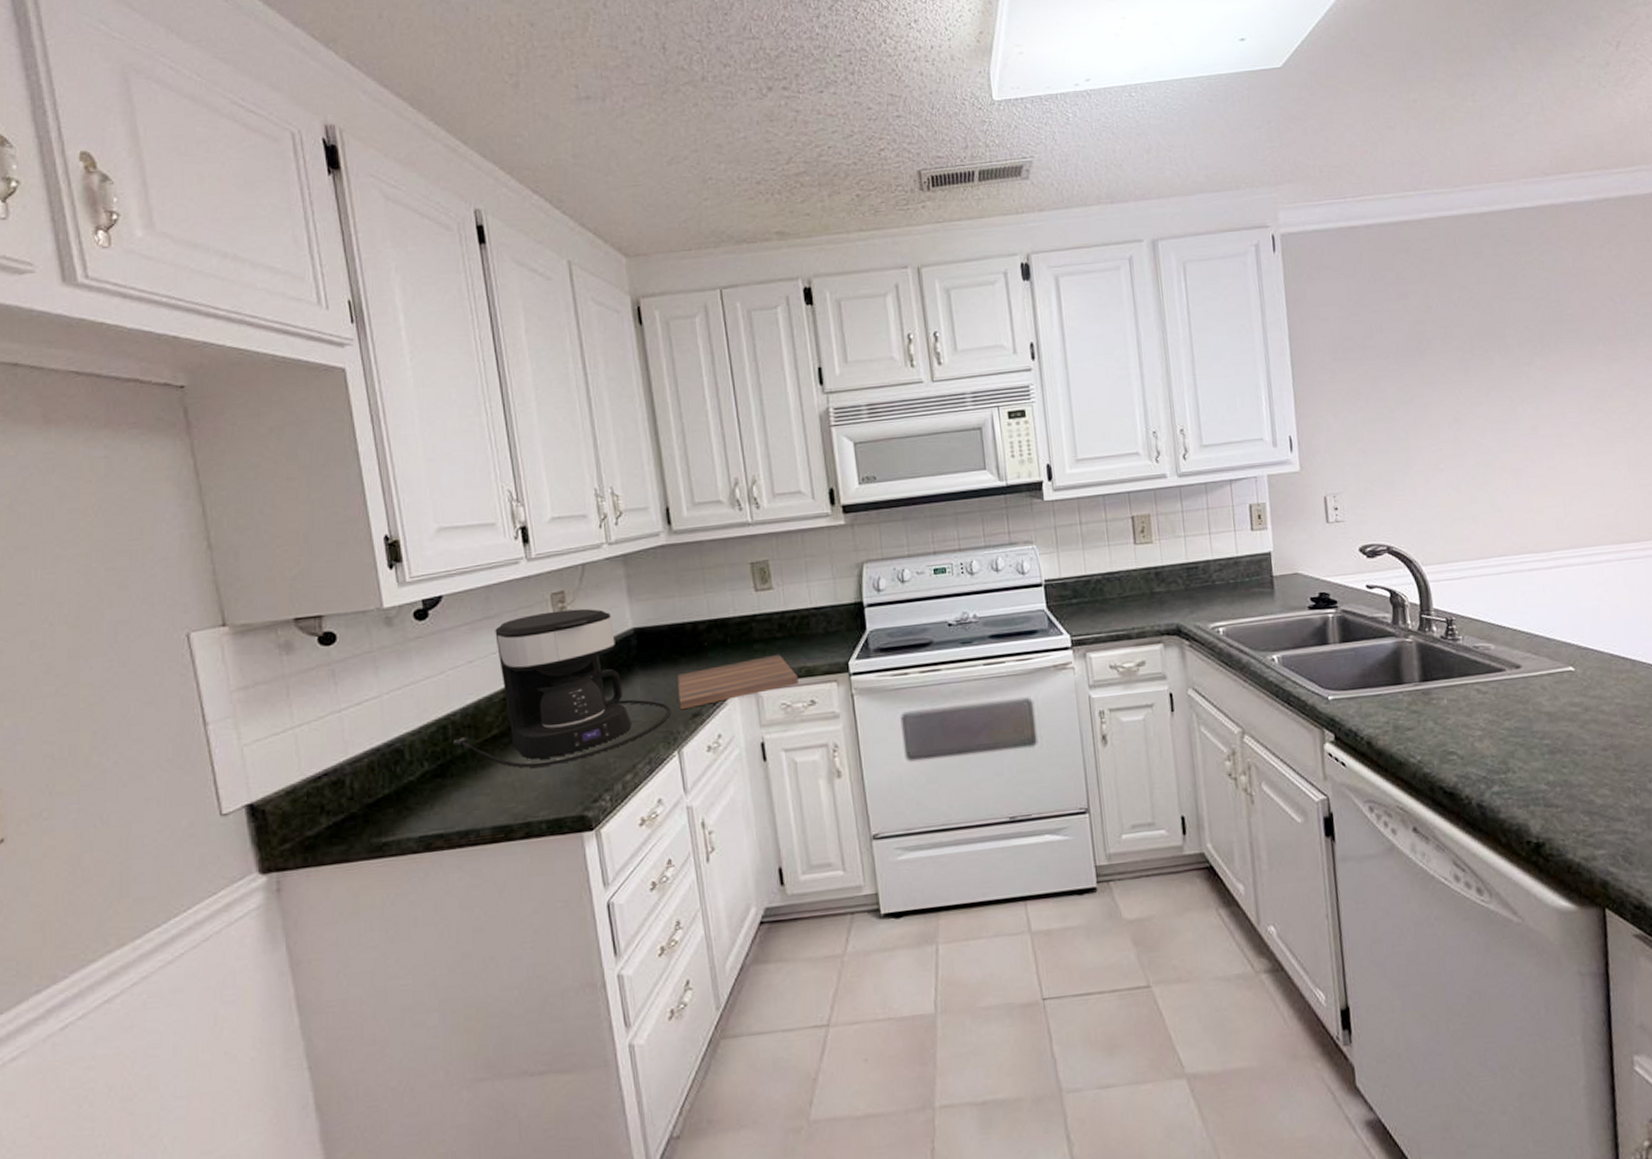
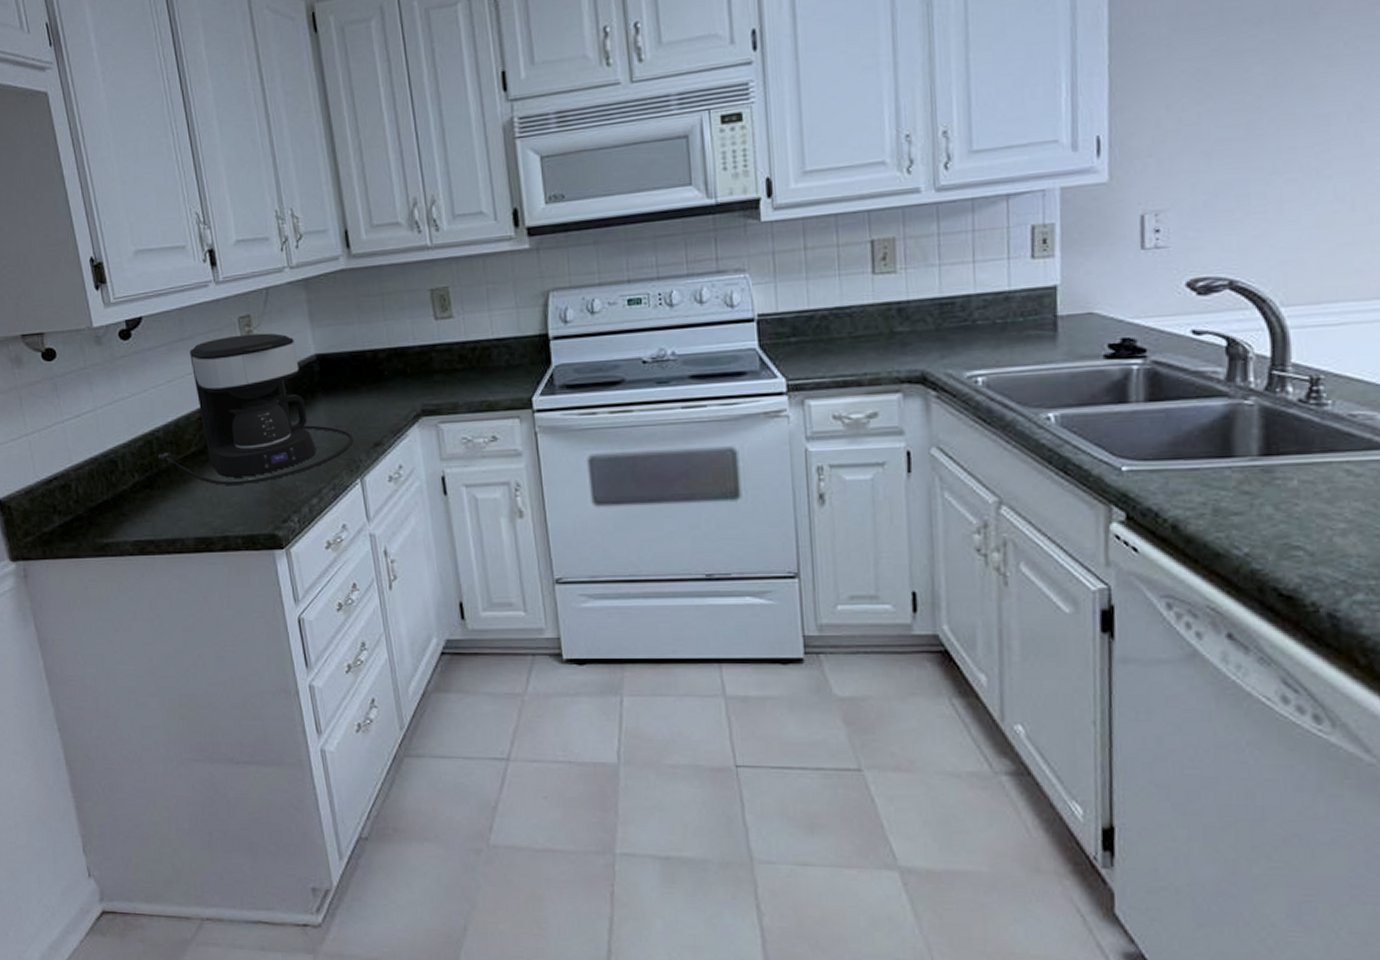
cutting board: present [677,654,798,710] -> none [359,386,479,439]

